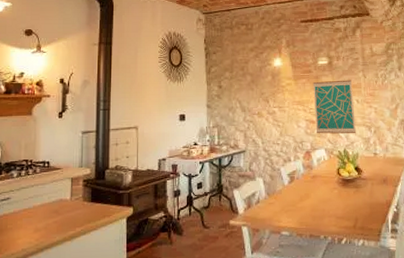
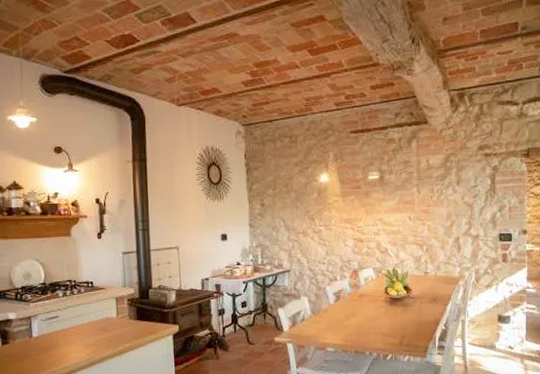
wall art: present [313,80,356,134] -> none [362,196,407,253]

